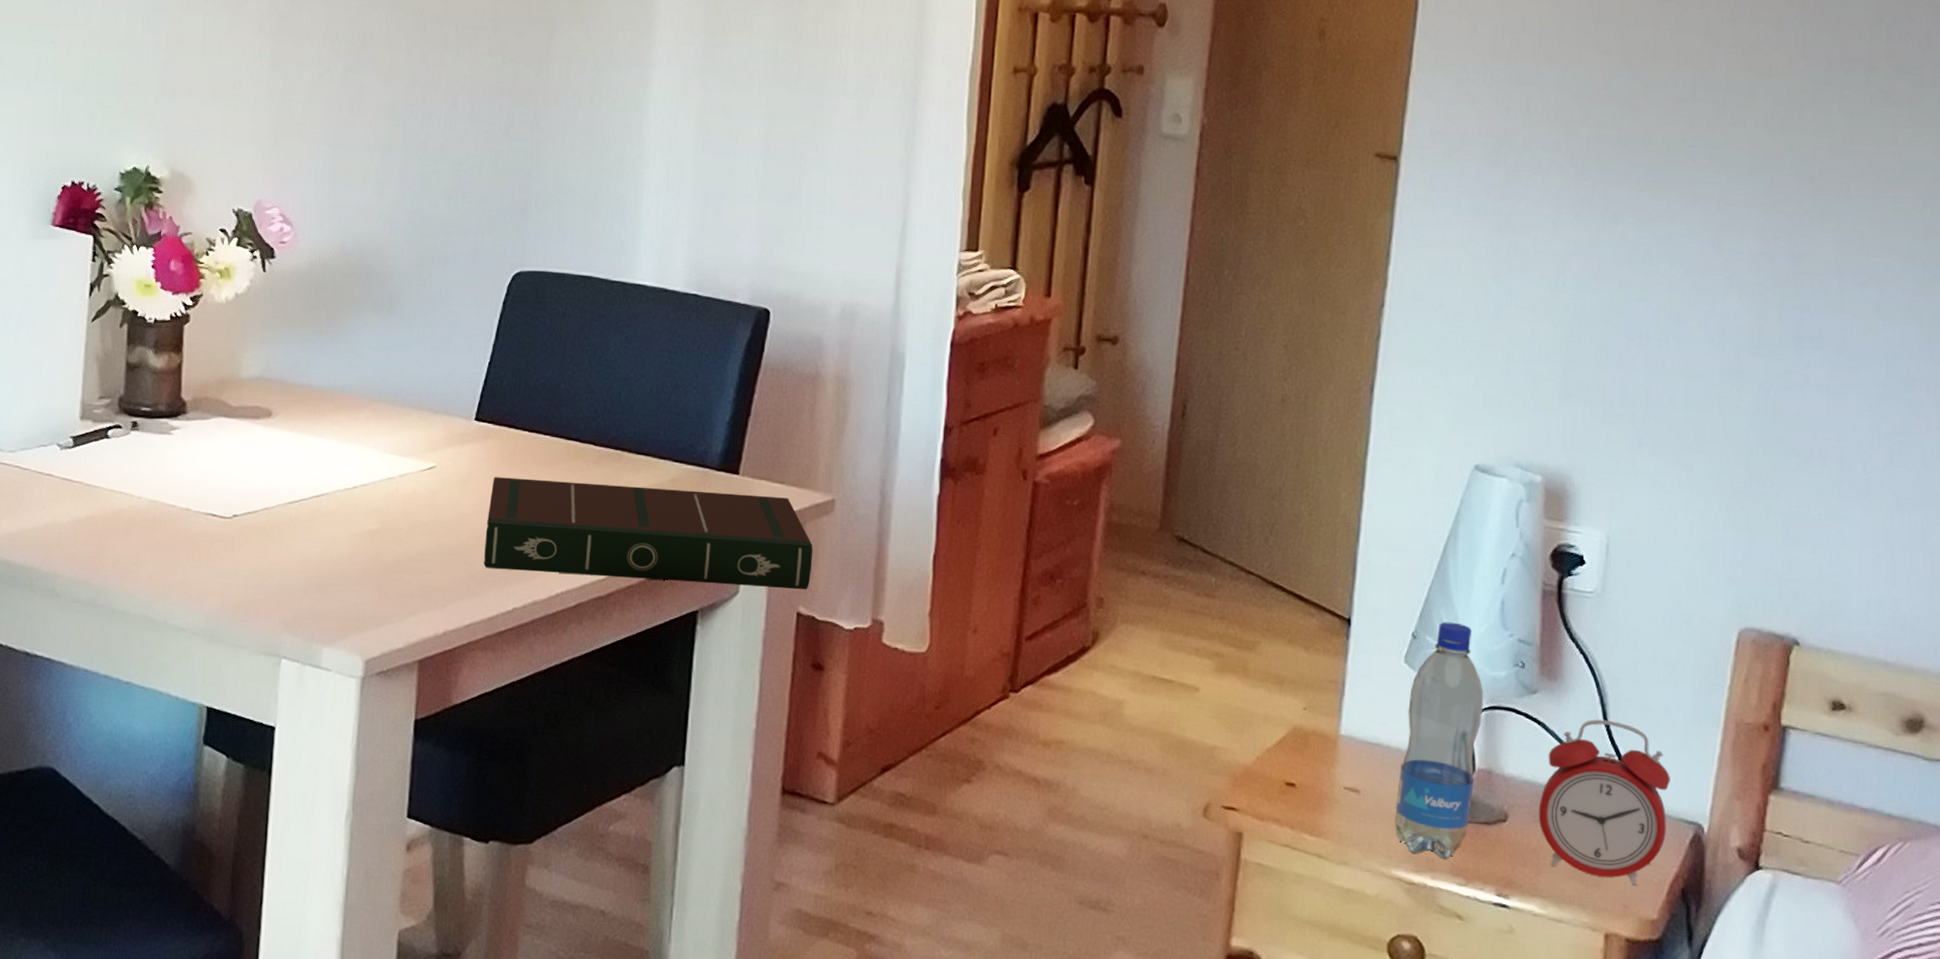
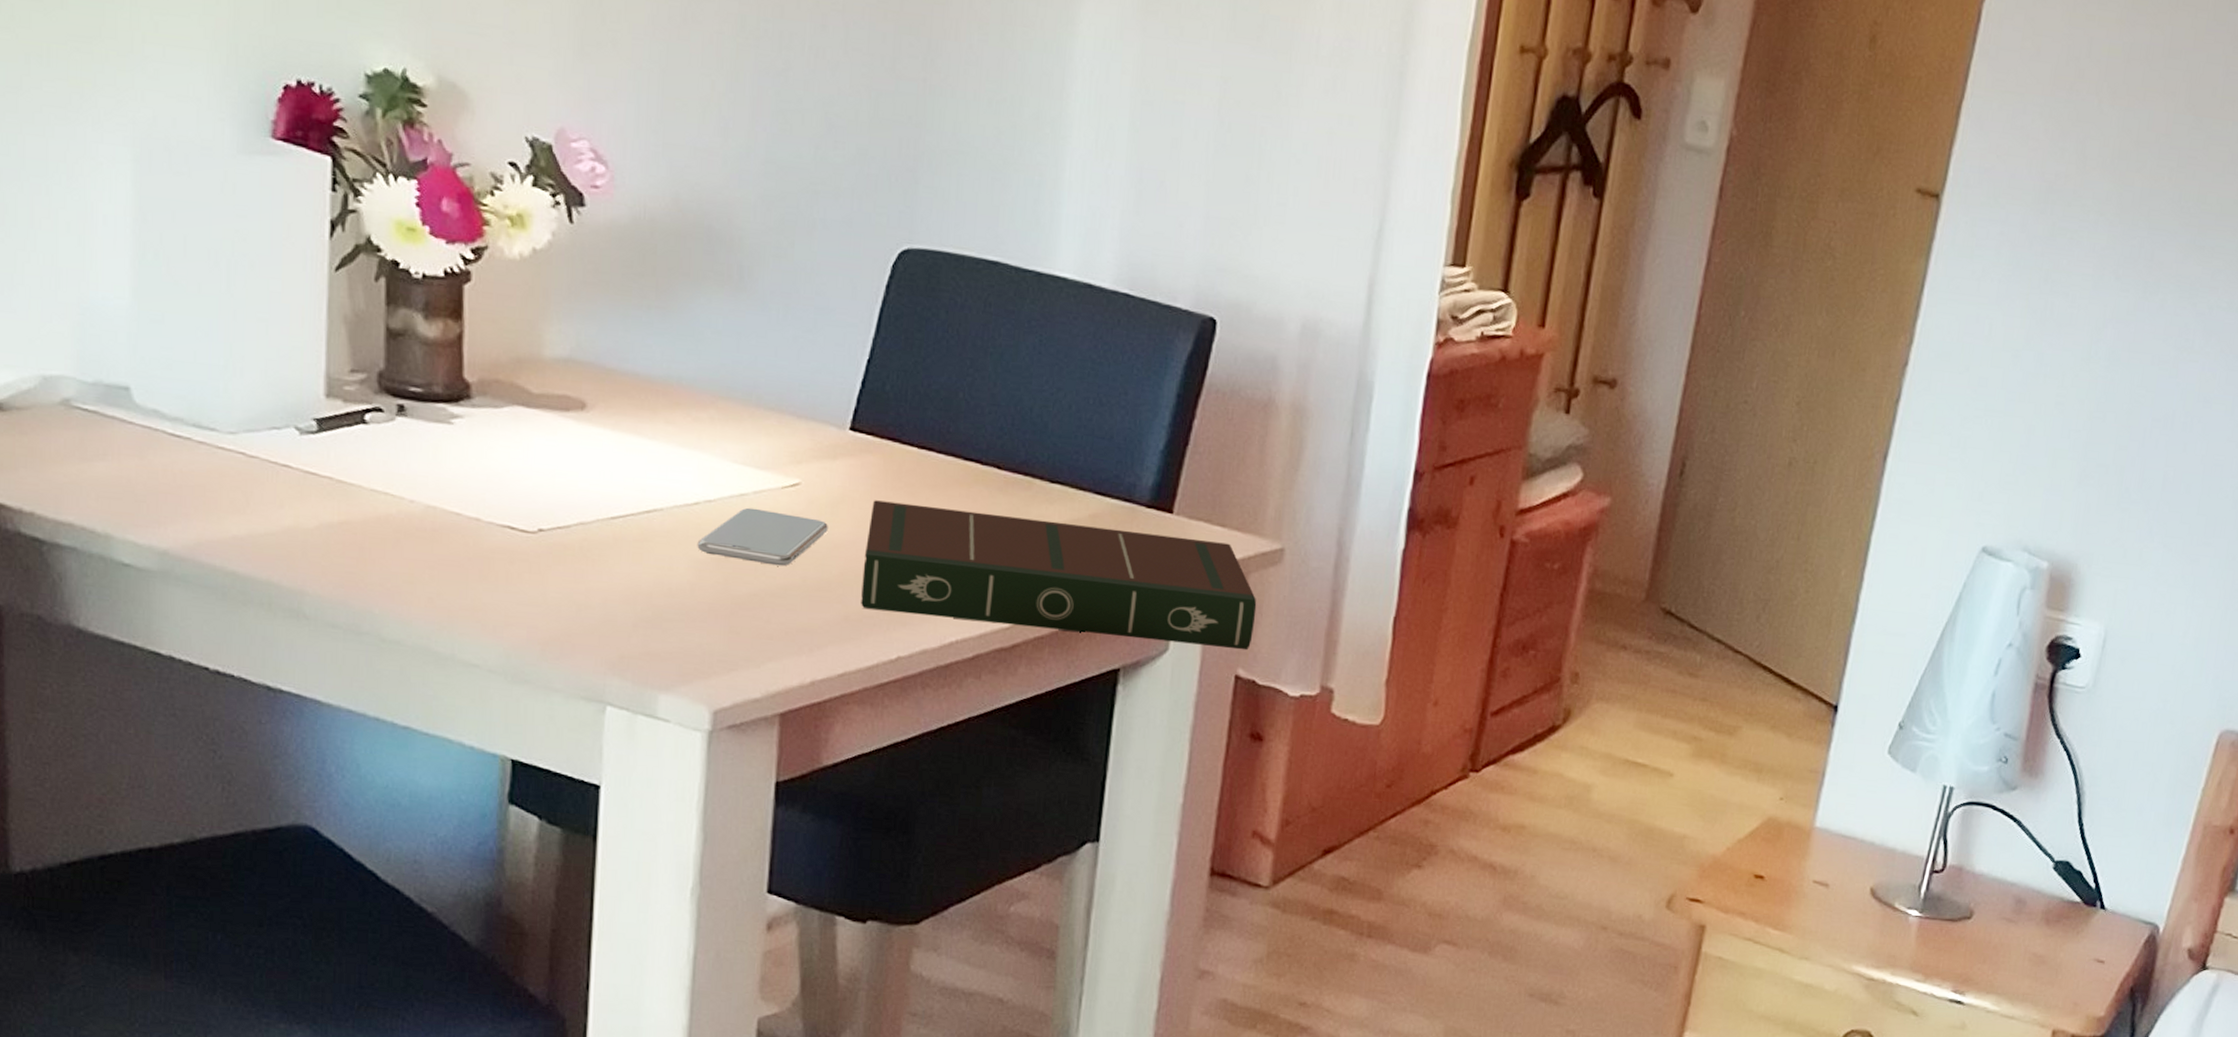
smartphone: none [354,488,458,536] -> present [697,507,828,567]
bottle: present [1395,622,1484,860] -> none [1860,712,1964,956]
alarm clock: present [1538,719,1670,885] -> none [2003,817,2135,983]

